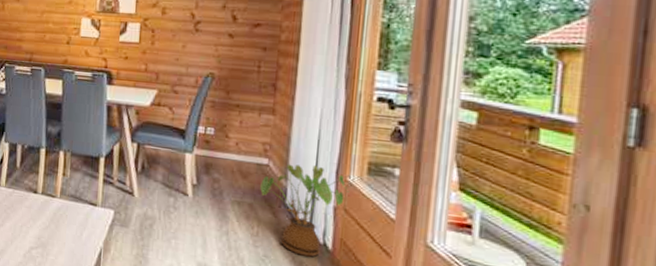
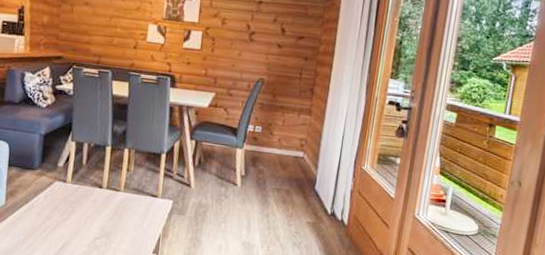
house plant: present [260,164,350,258] -> none [296,156,363,232]

